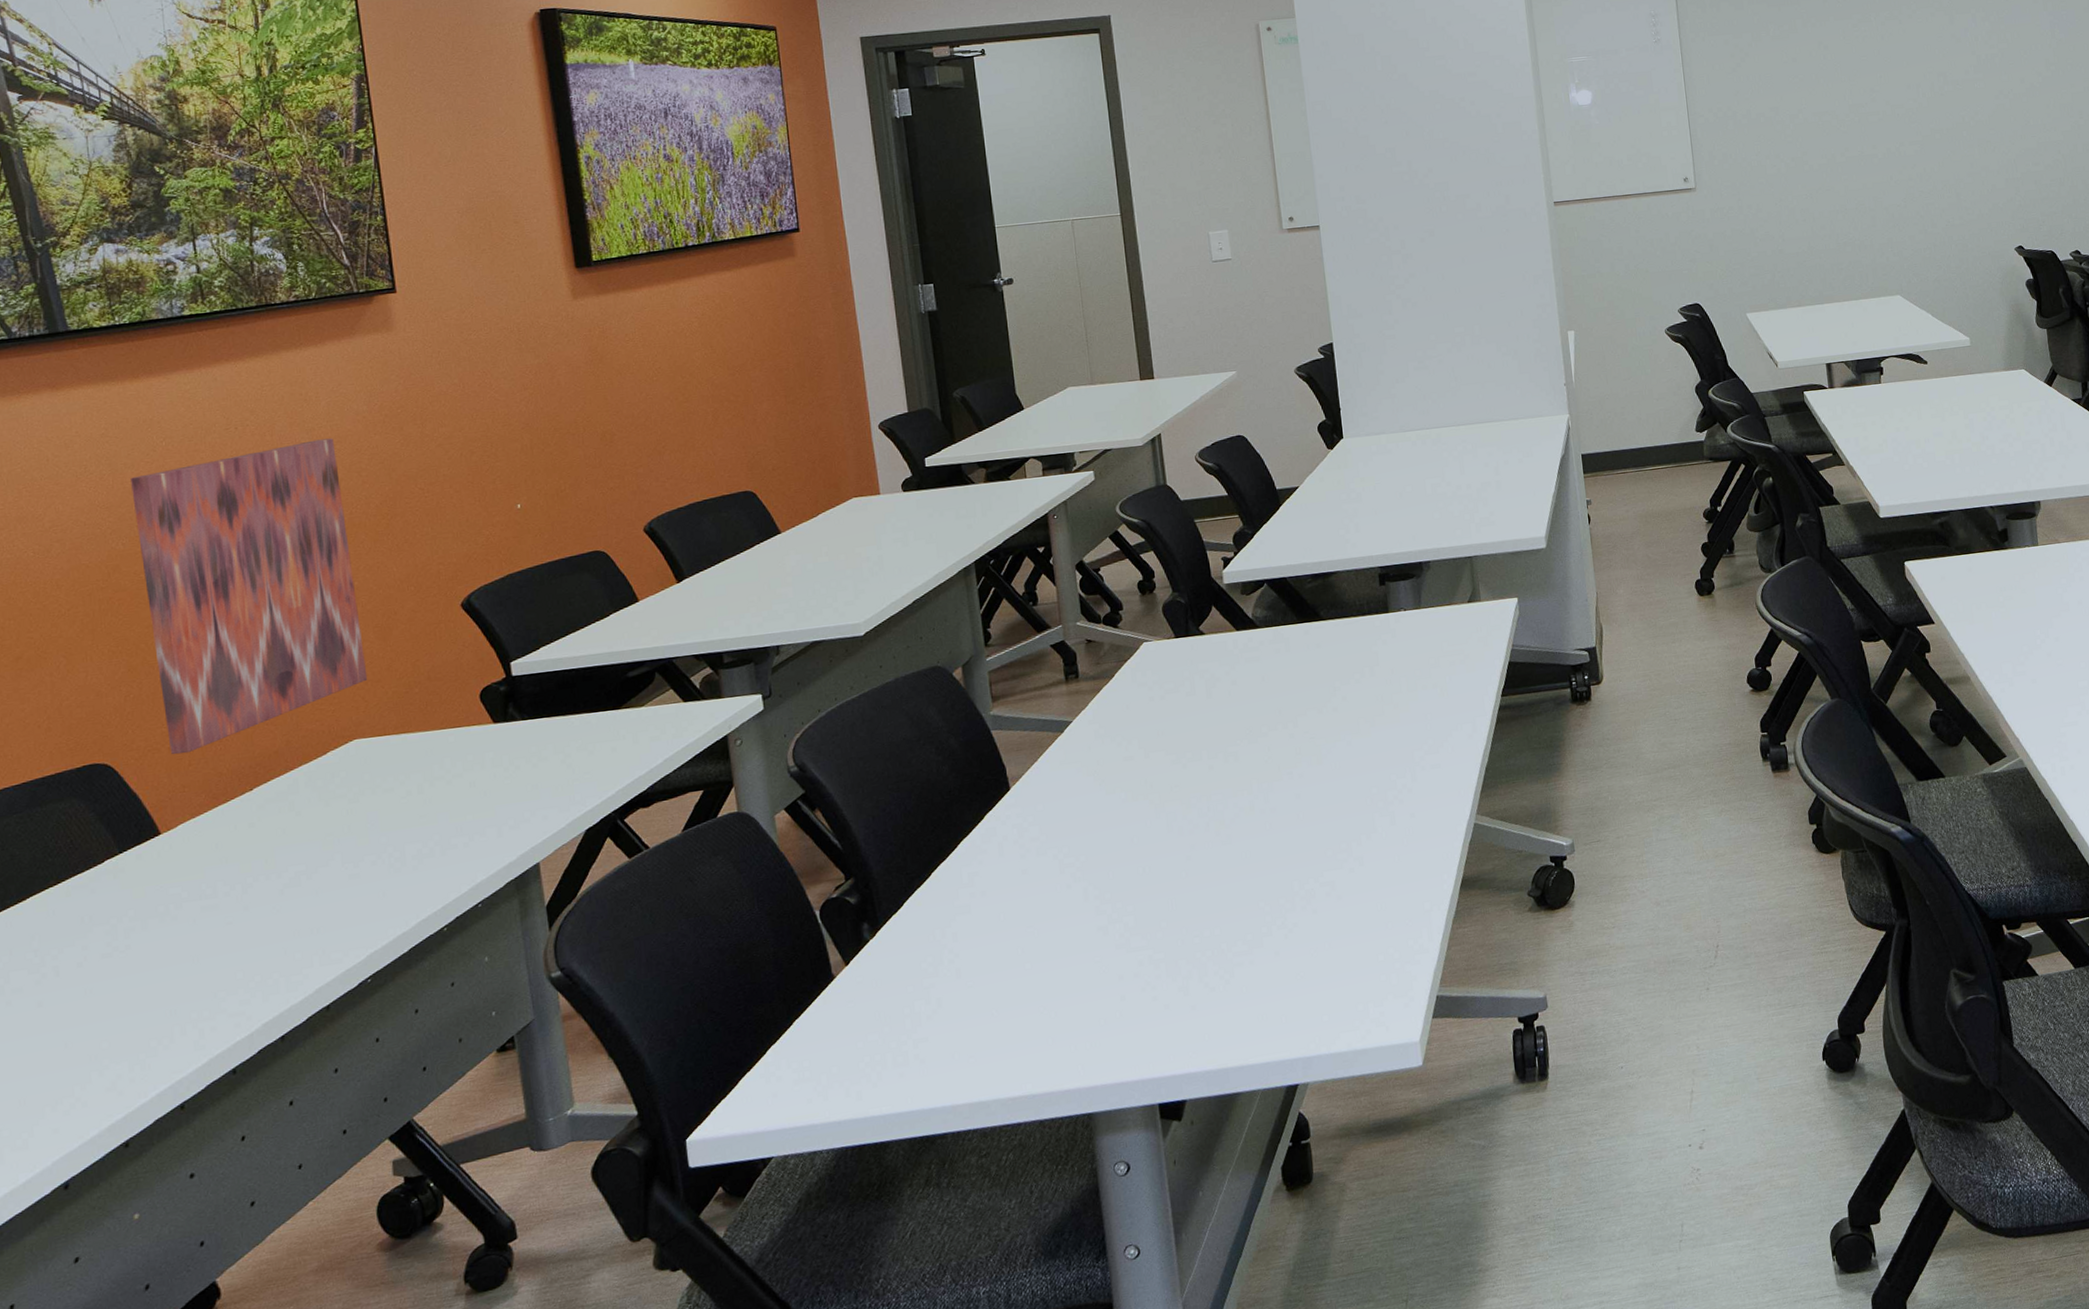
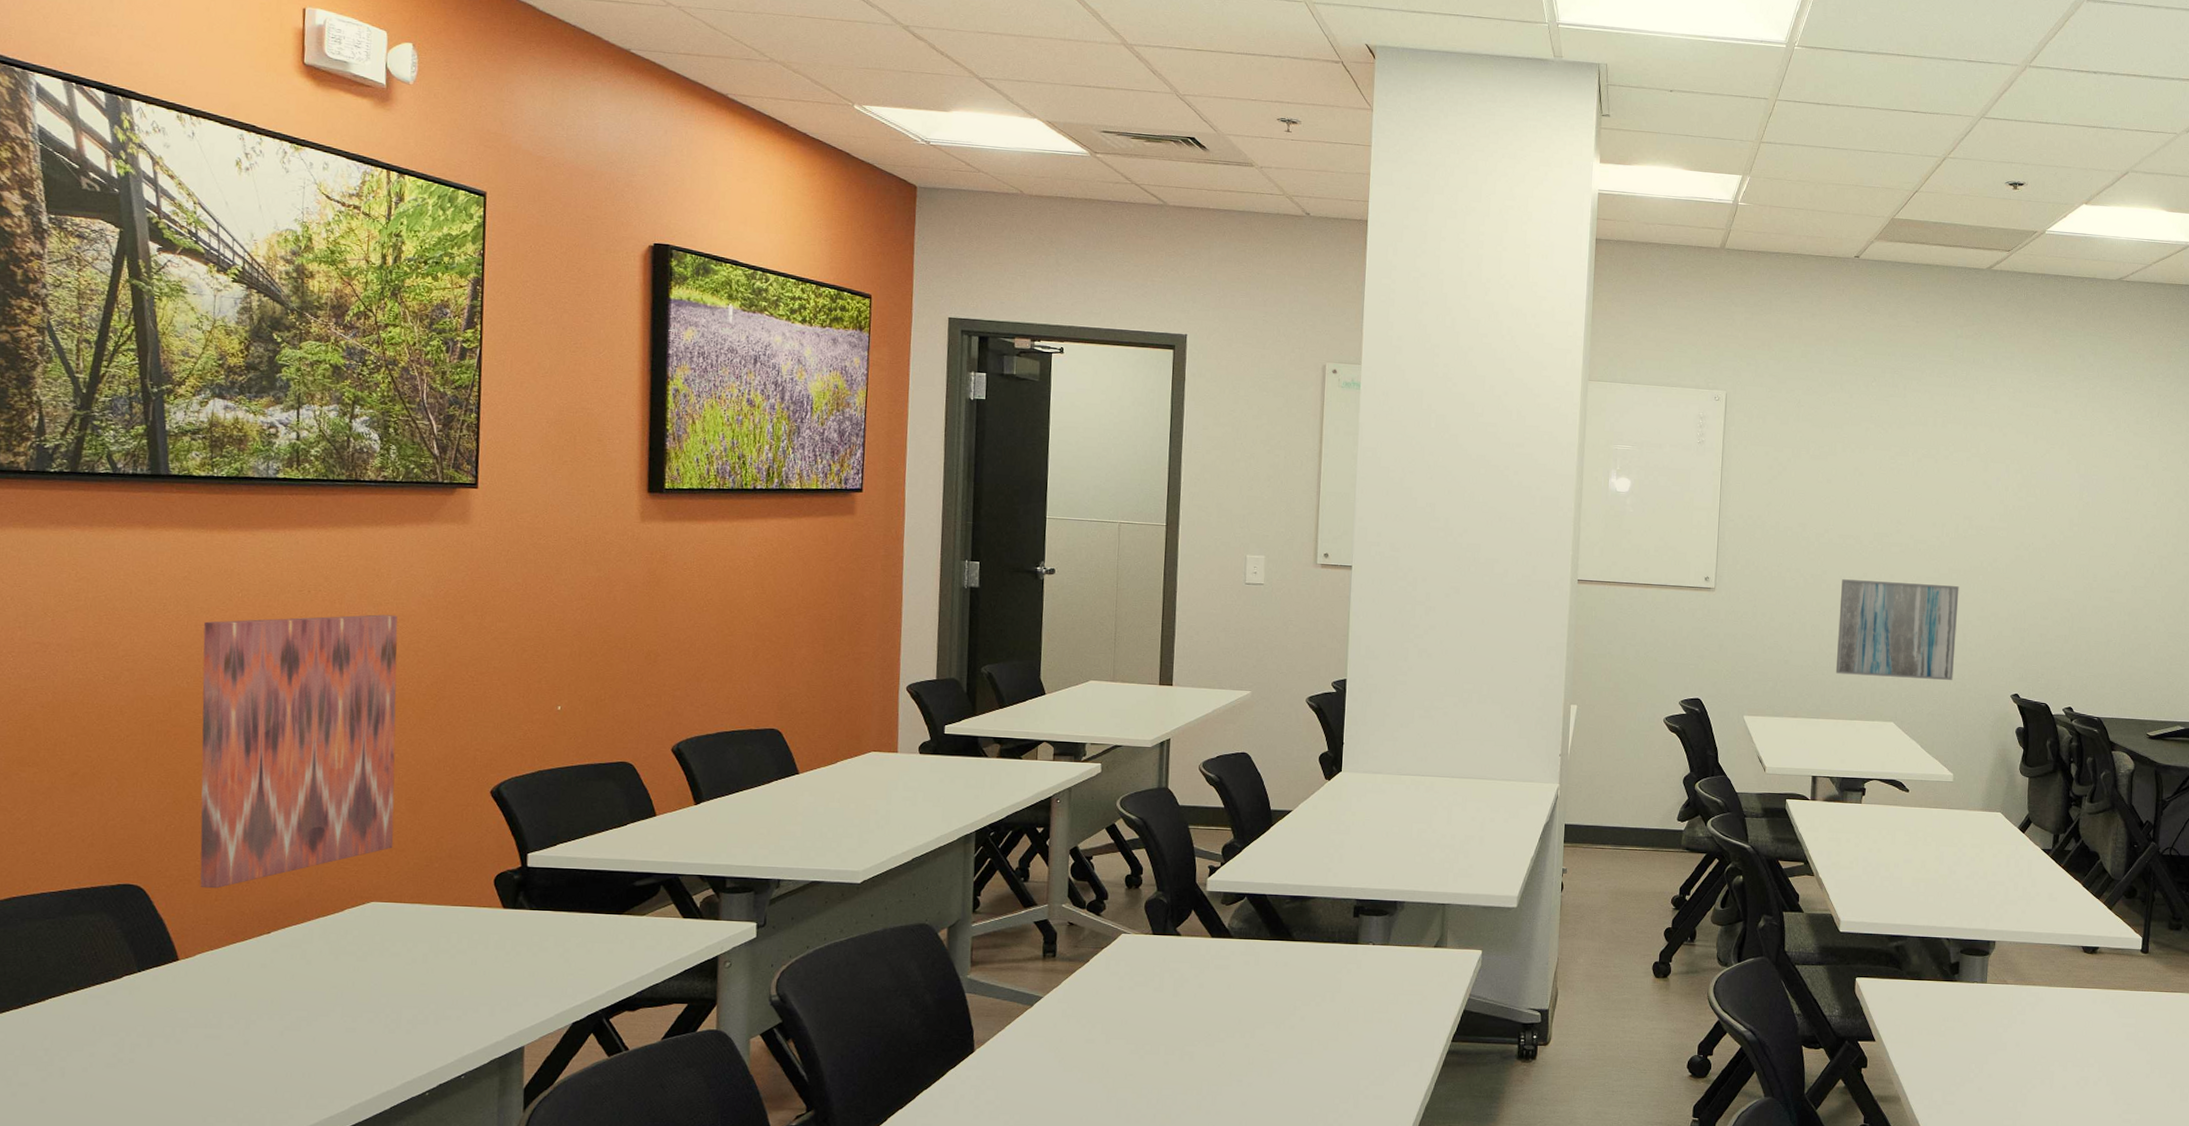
wall art: none [1824,146,1953,255] -> present [1835,579,1959,680]

